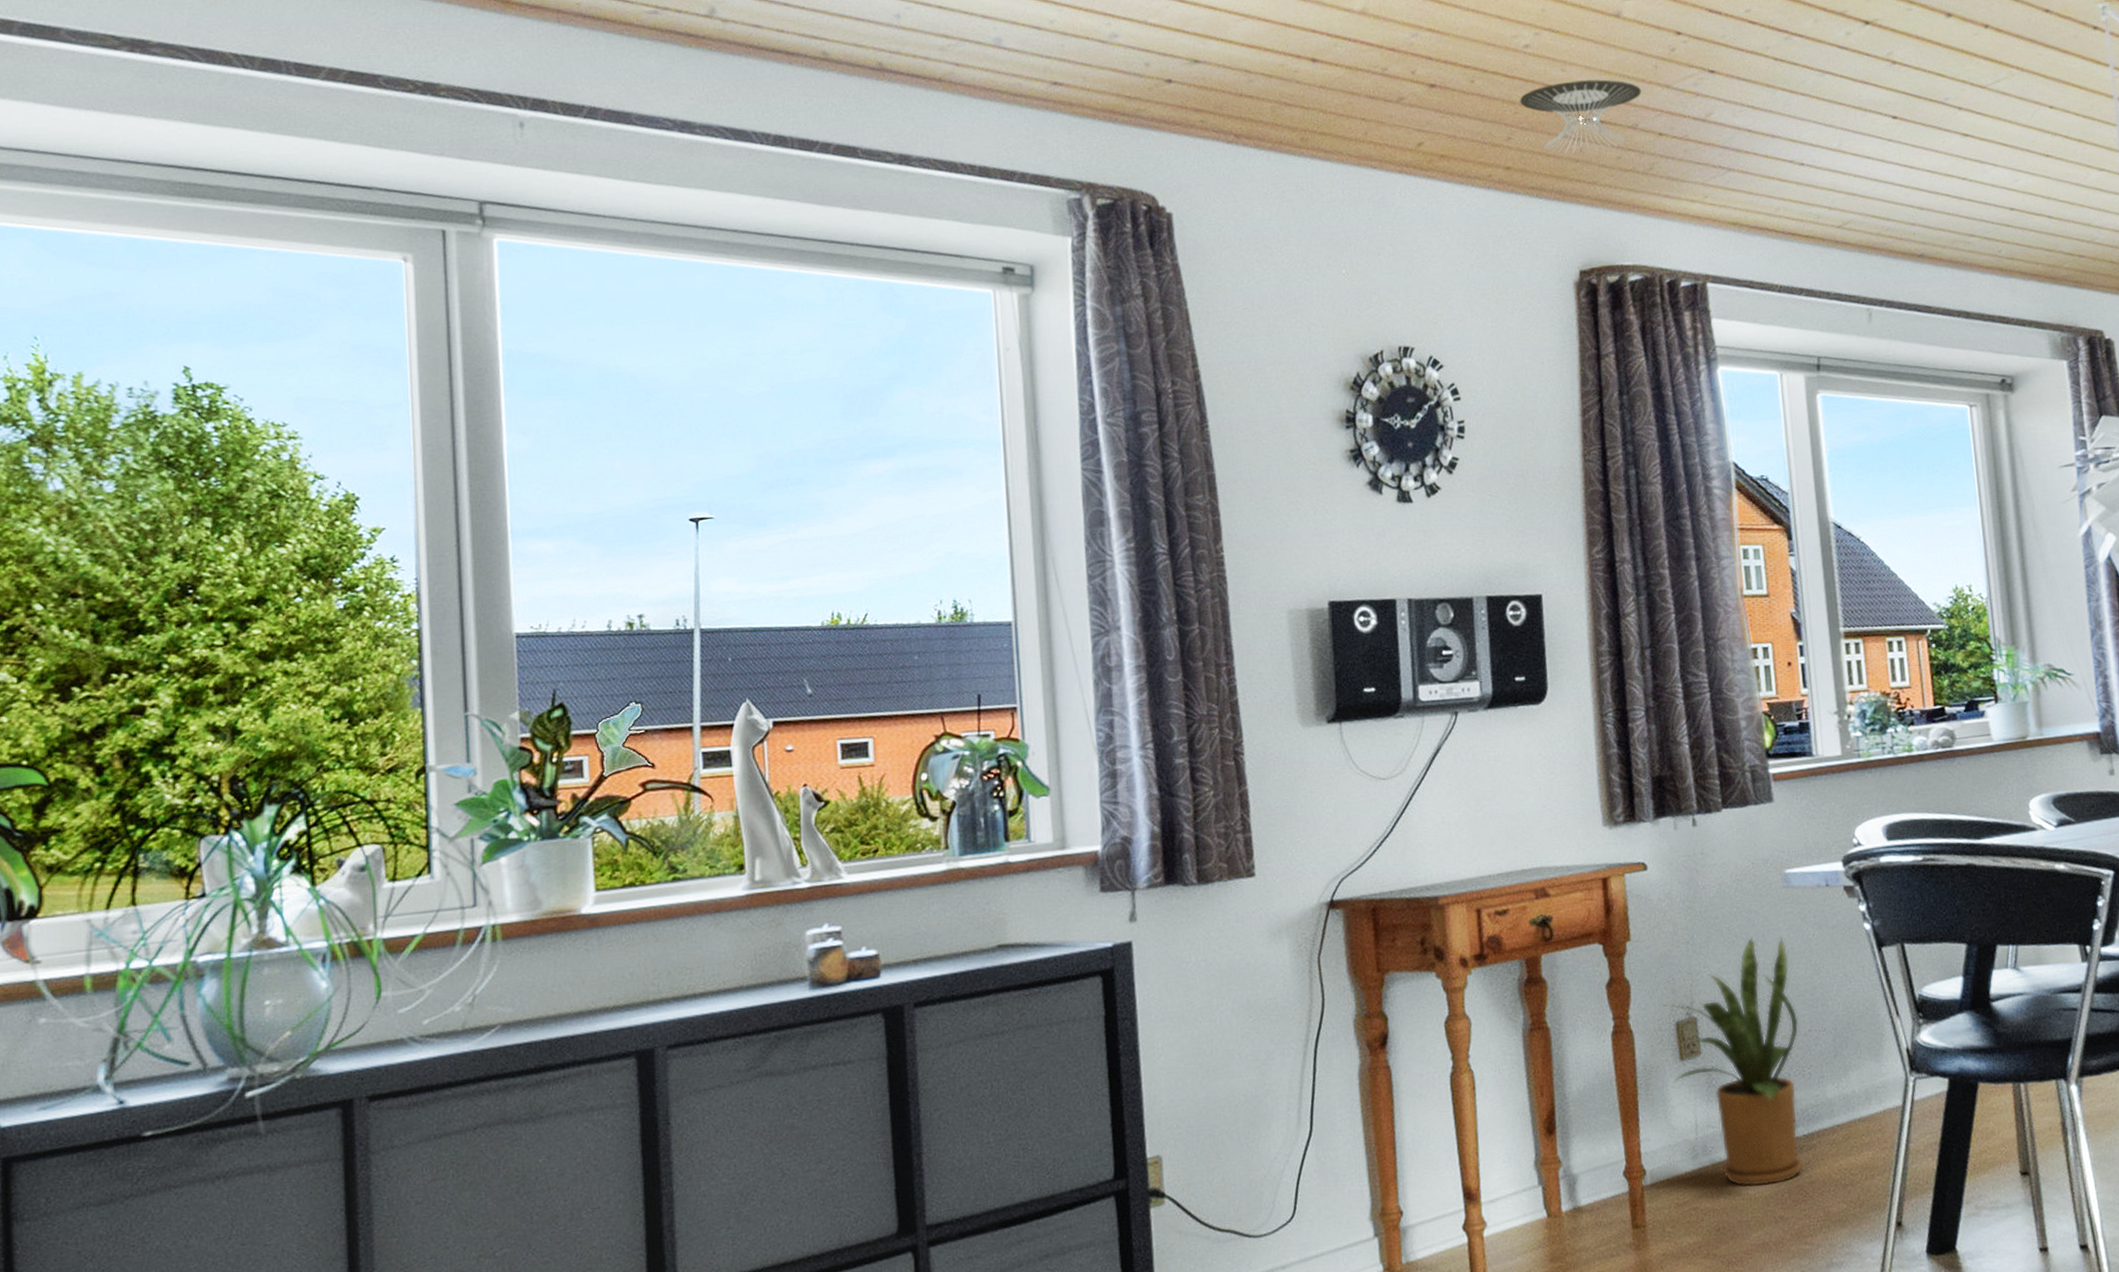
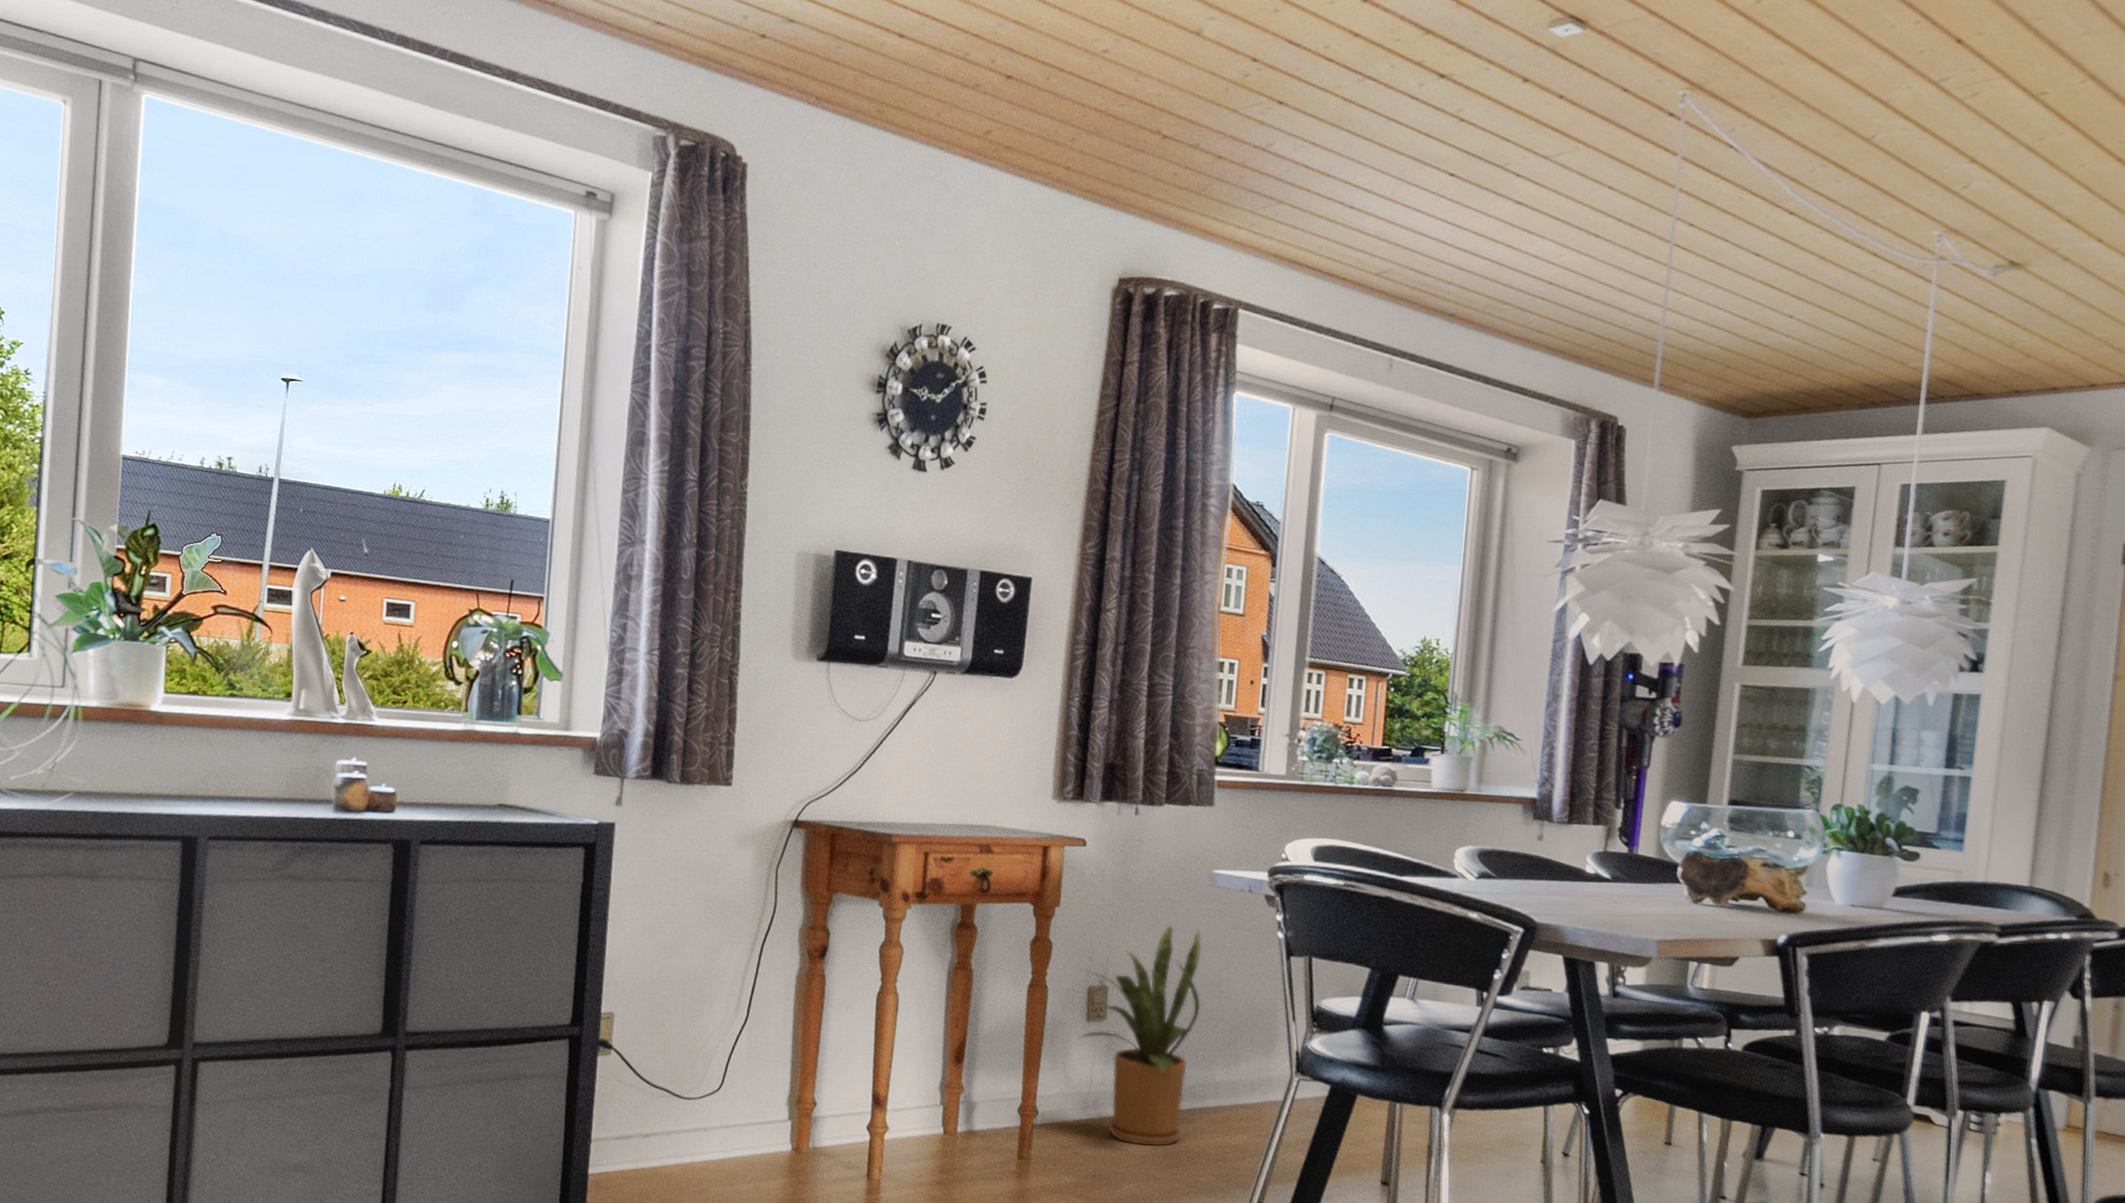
recessed light: present [1519,79,1642,154] -> none [1089,92,1209,166]

